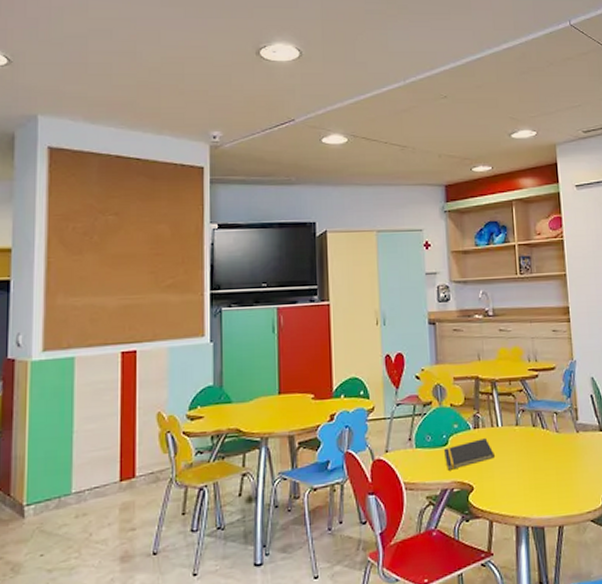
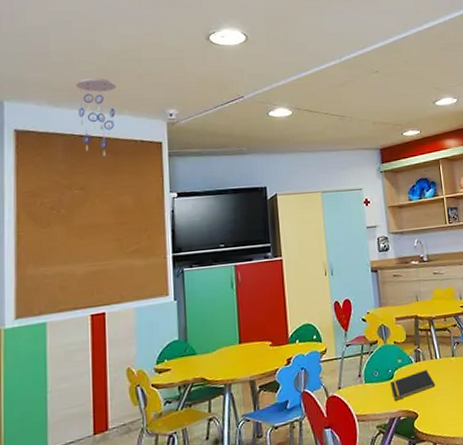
ceiling mobile: none [114,93,158,180] -> present [76,78,117,157]

